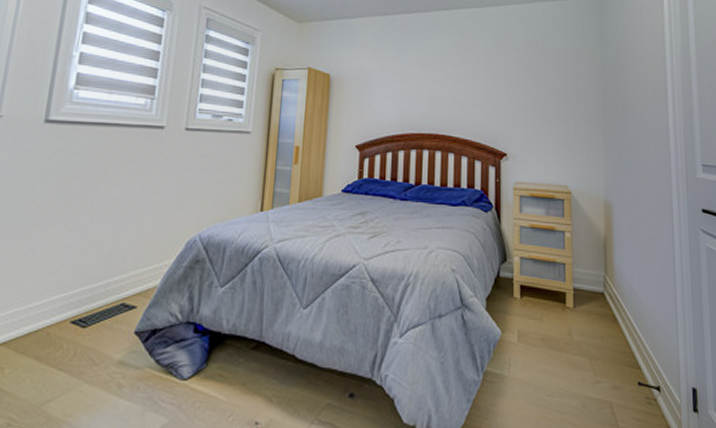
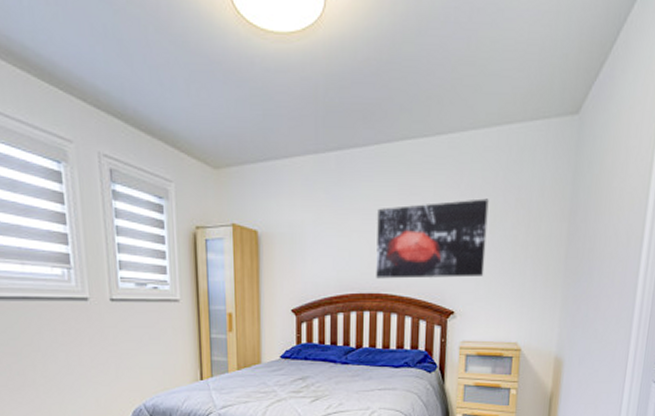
wall art: none [435,57,532,123] -> present [376,198,489,279]

